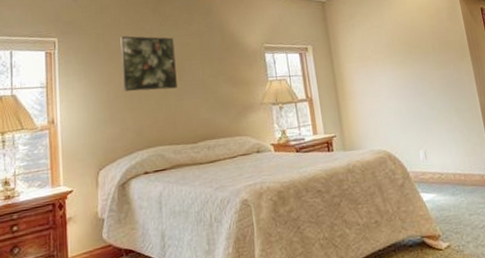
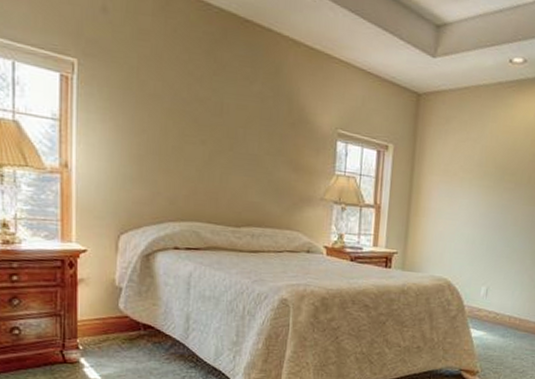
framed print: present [120,36,177,92] -> none [159,77,229,158]

